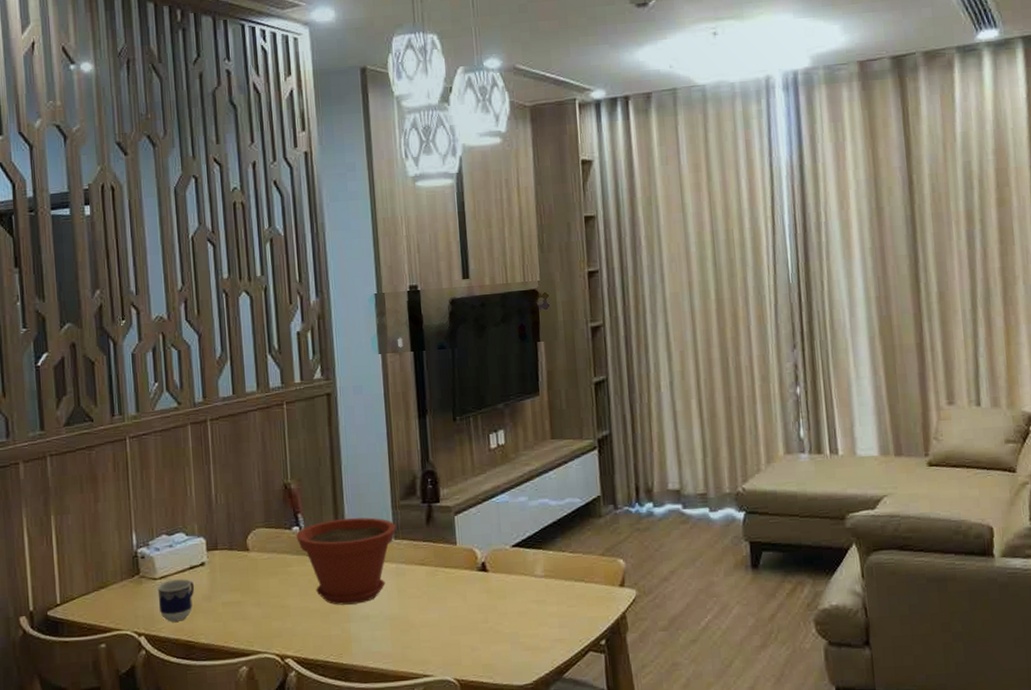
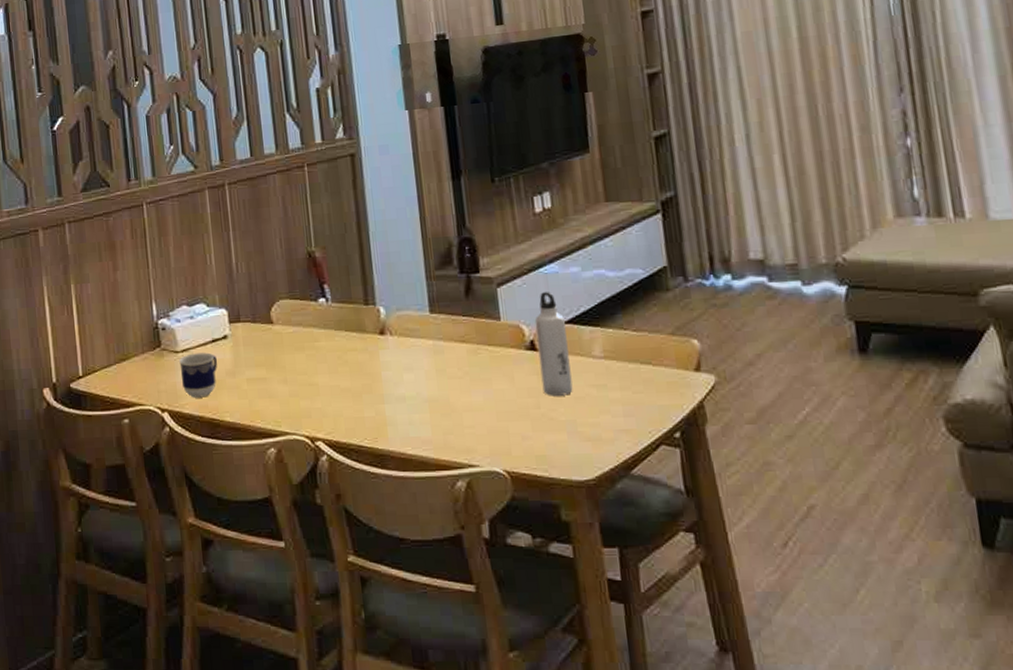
plant pot: present [296,517,396,605] -> none [323,289,432,385]
water bottle: none [486,519,517,612] -> present [534,292,573,396]

